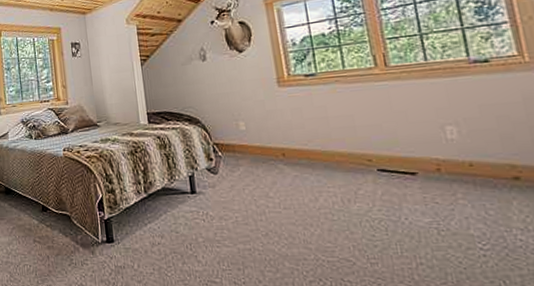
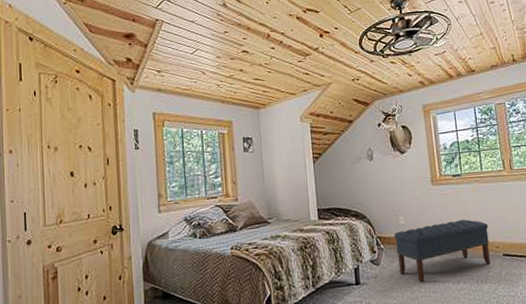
bench: none [233,126,360,197] -> present [394,219,491,283]

